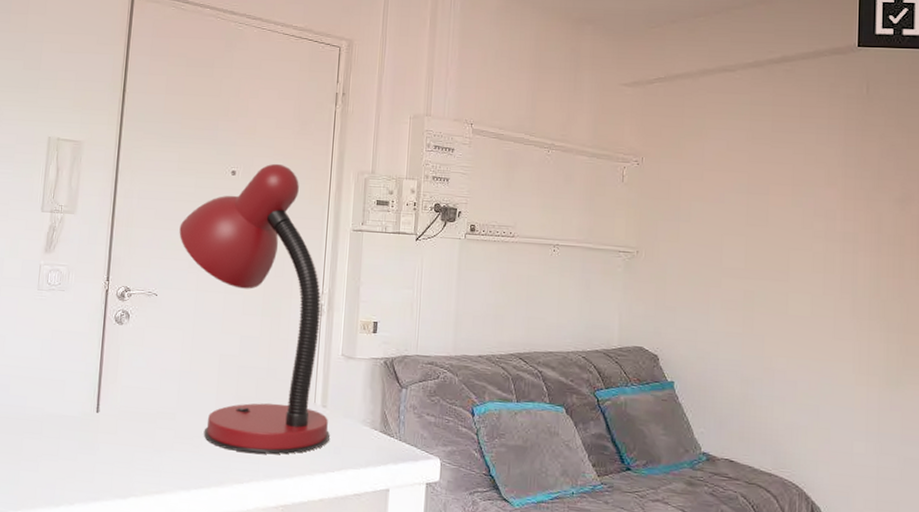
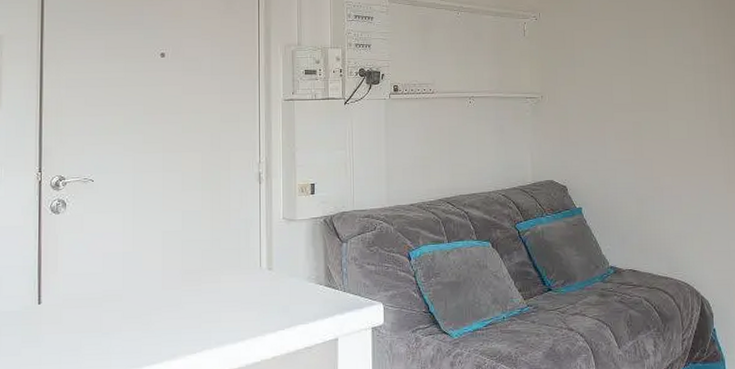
desk lamp: present [179,163,331,455] -> none [111,43,278,323]

